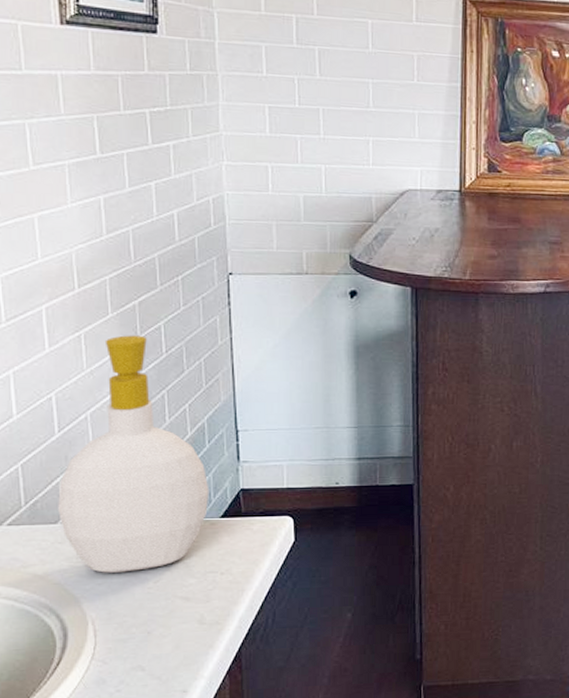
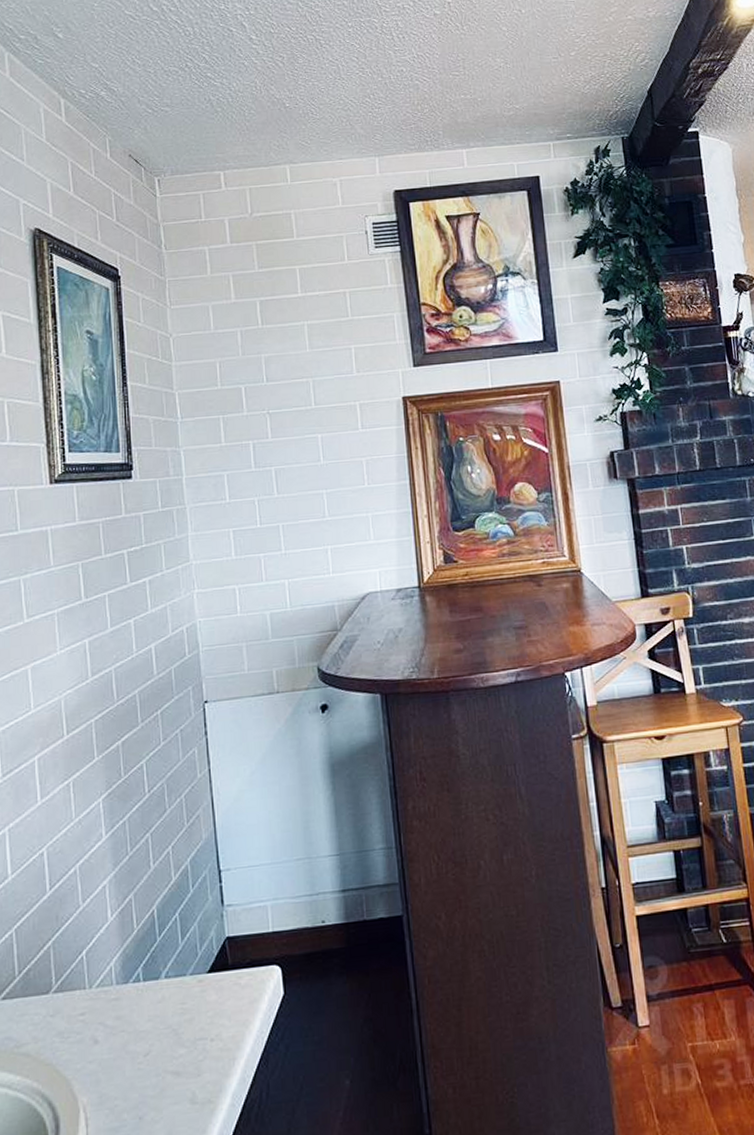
soap bottle: present [58,335,210,573] -> none [50,777,196,1048]

